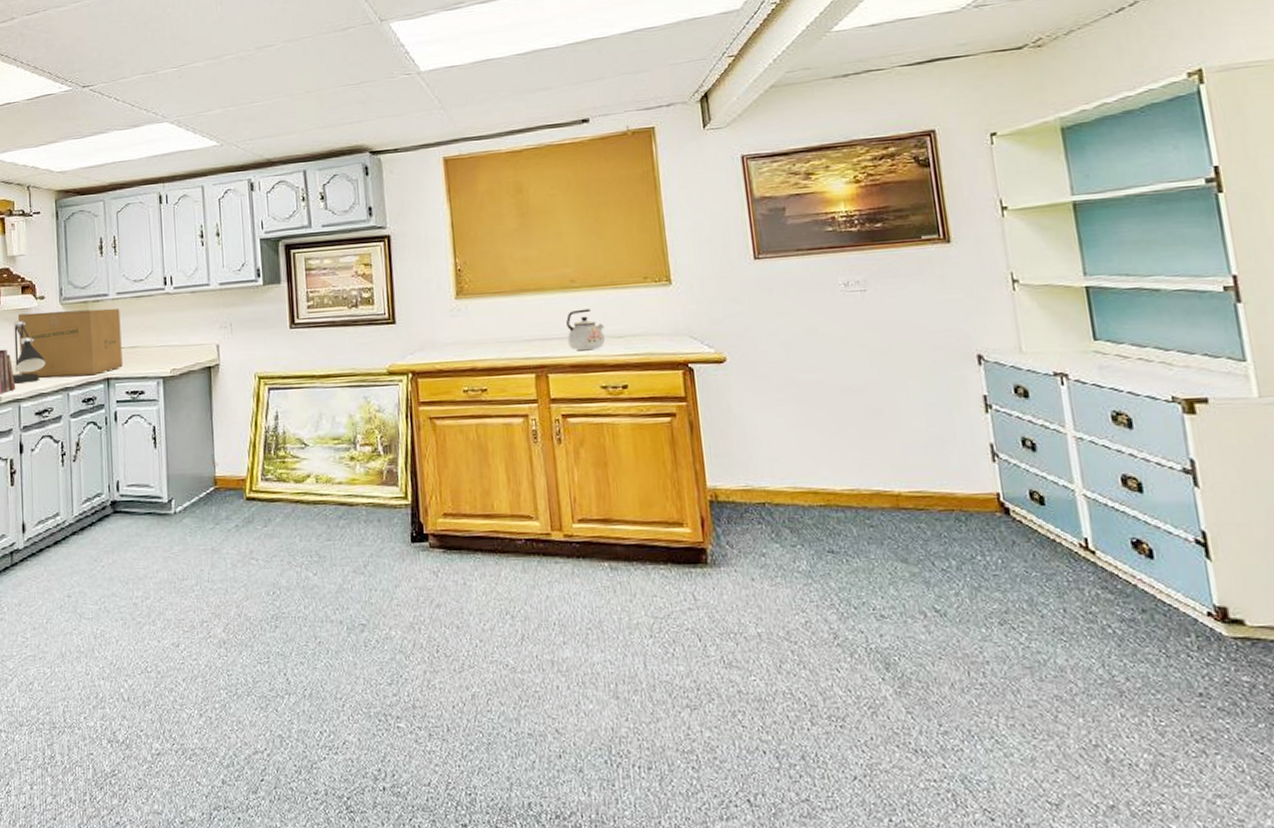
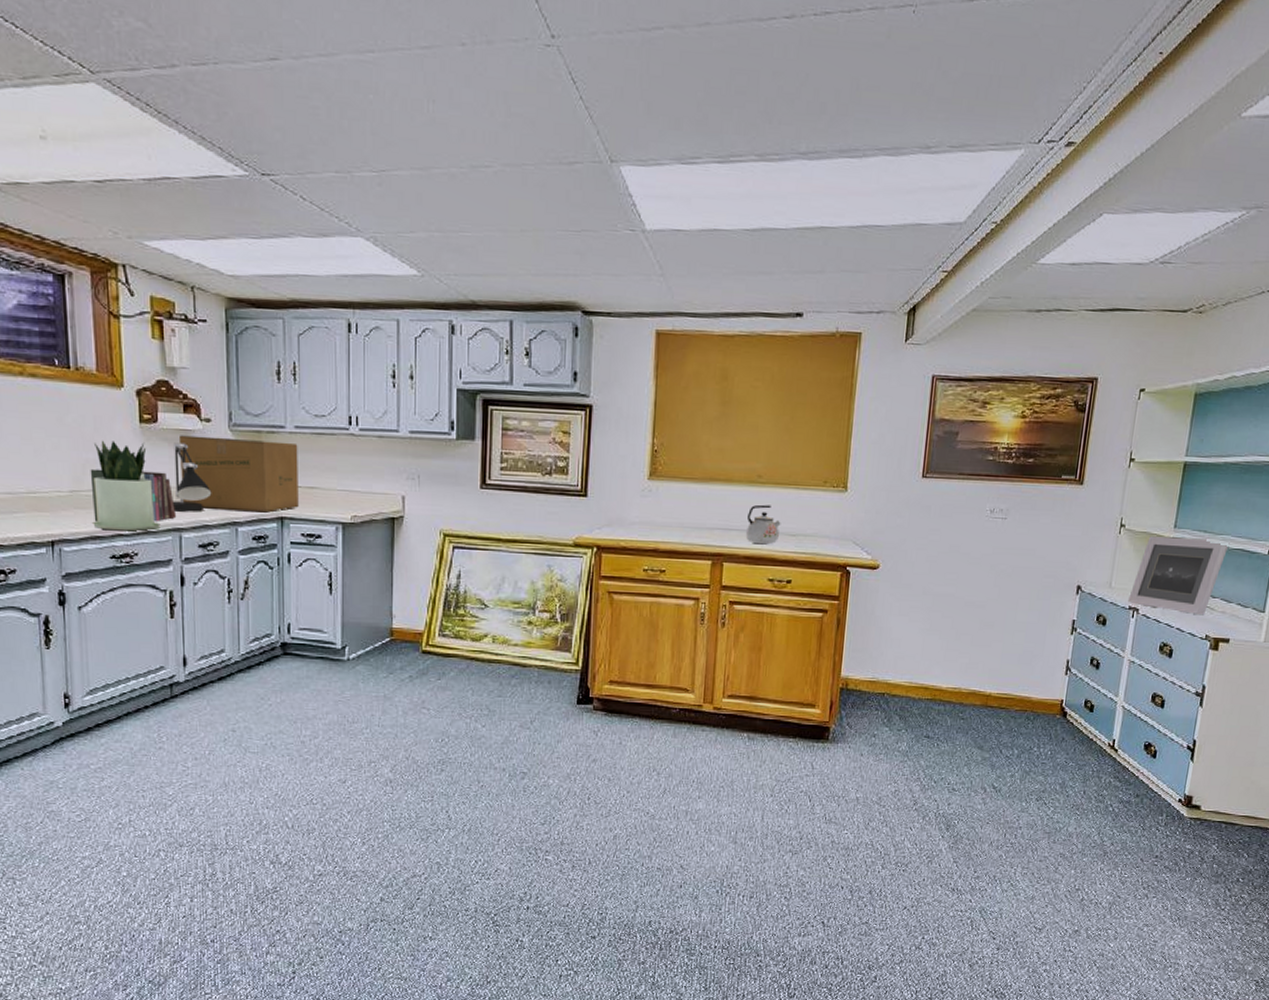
picture frame: none [1049,283,1166,374] -> present [1128,536,1230,616]

